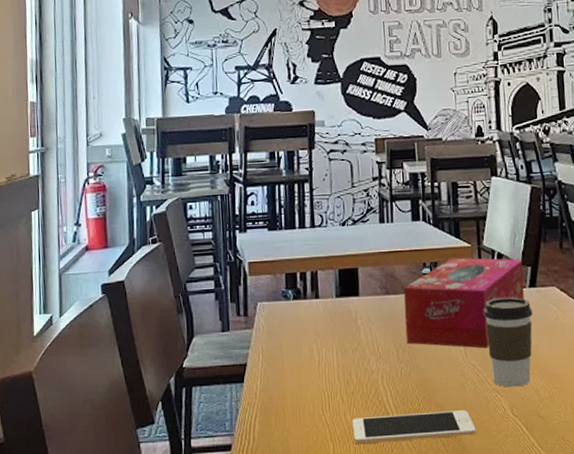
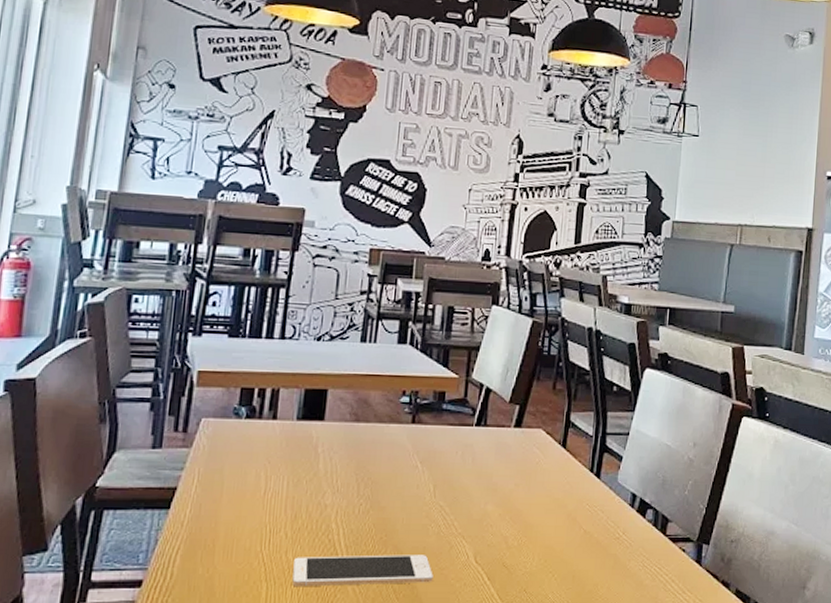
tissue box: present [404,257,524,348] -> none [370,388,511,489]
coffee cup: present [484,297,533,387] -> none [460,435,514,533]

